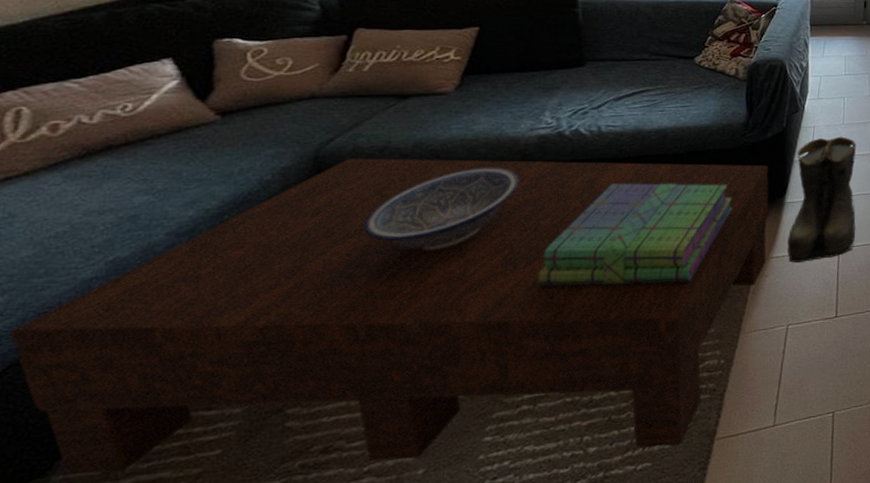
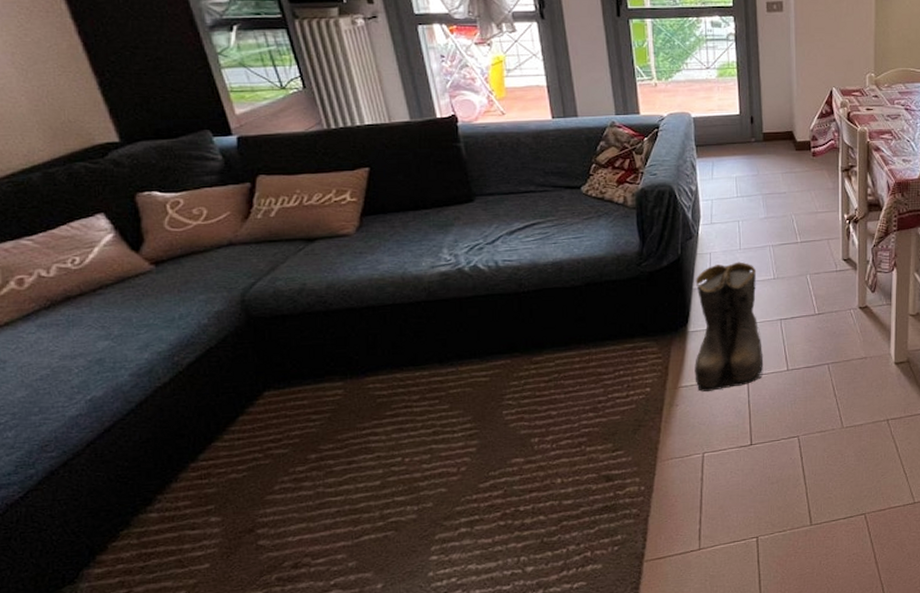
coffee table: present [10,158,769,475] -> none [23,294,675,583]
decorative bowl: present [363,168,519,251] -> none [294,306,428,386]
stack of books: present [537,183,733,286] -> none [458,315,636,418]

